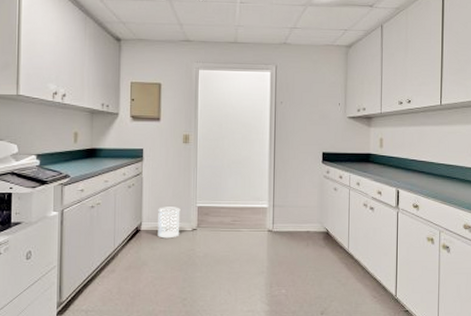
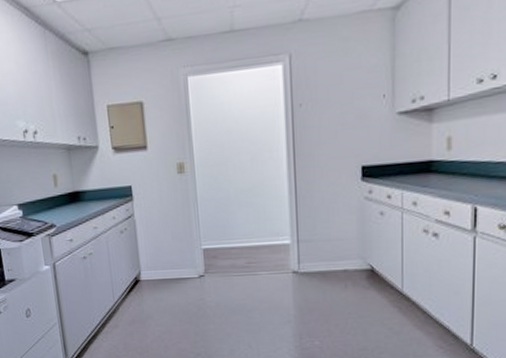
wastebasket: present [158,207,180,239] -> none [157,251,185,288]

